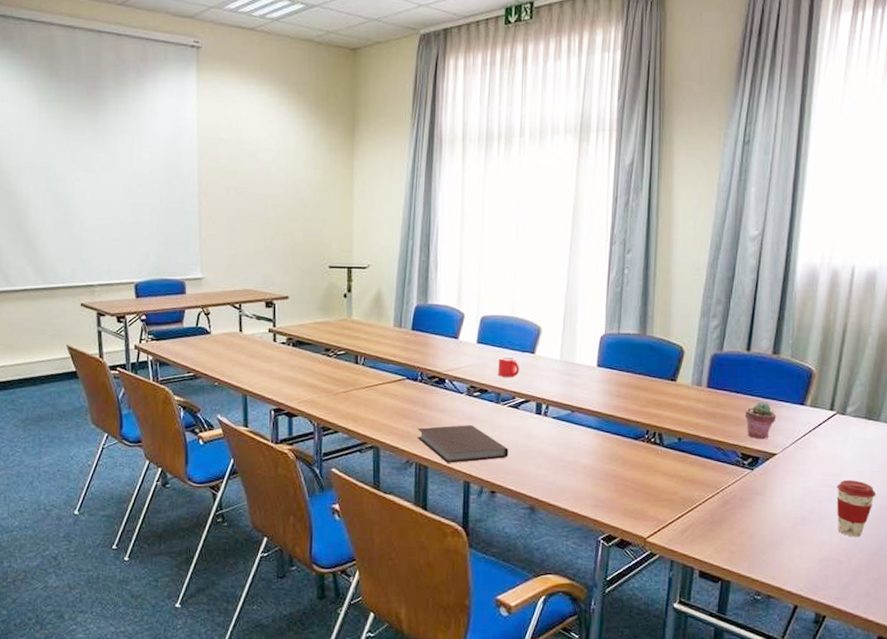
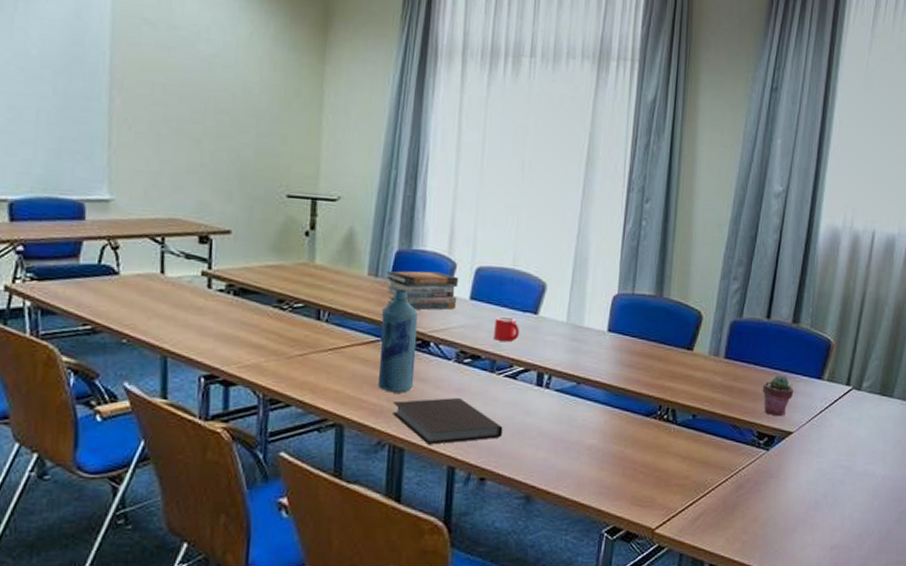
bottle: none [404,336,435,421] -> present [377,288,418,393]
book stack: none [407,321,467,353] -> present [385,271,459,310]
coffee cup: present [836,479,877,537] -> none [849,460,888,522]

